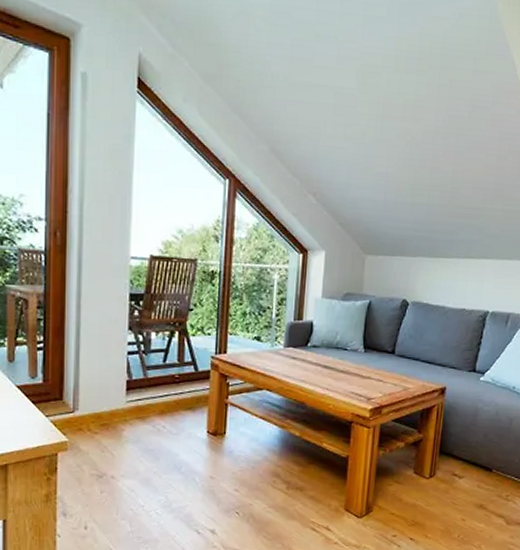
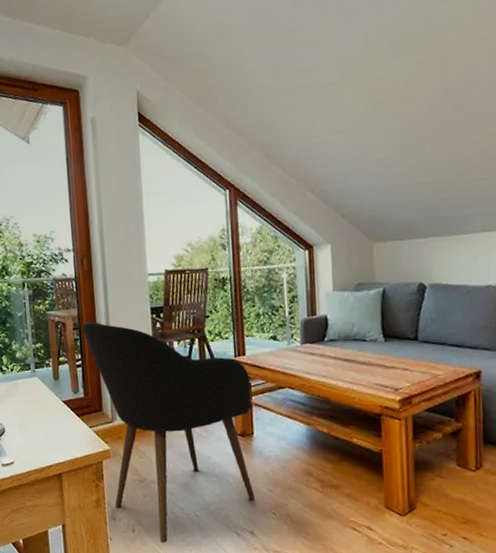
armchair: none [49,302,229,540] -> present [82,322,255,543]

